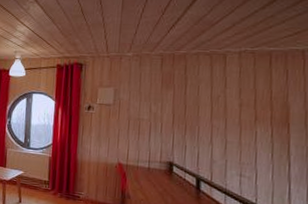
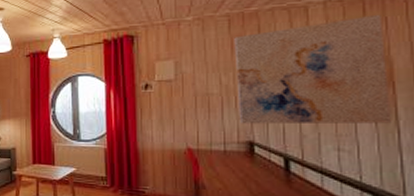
wall art: none [163,67,285,158] -> present [234,14,391,125]

